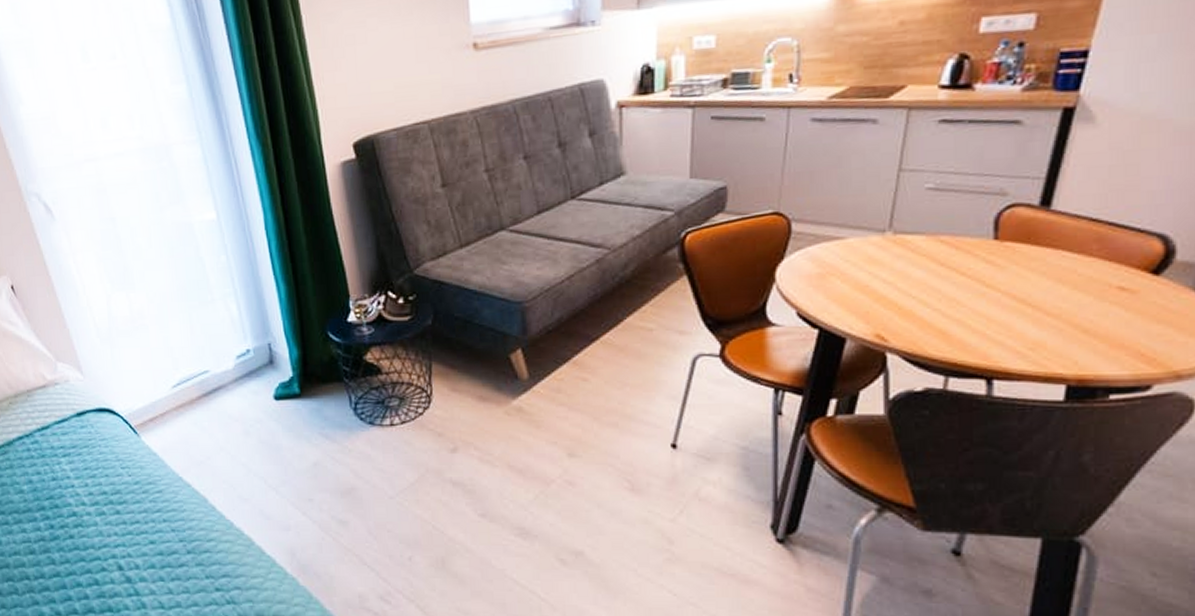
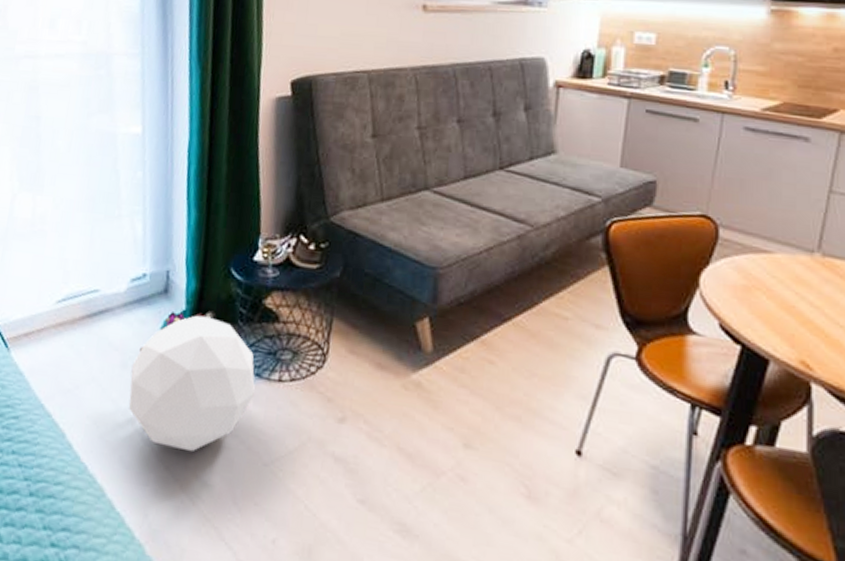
pouf: none [254,373,370,496] -> present [129,310,255,451]

